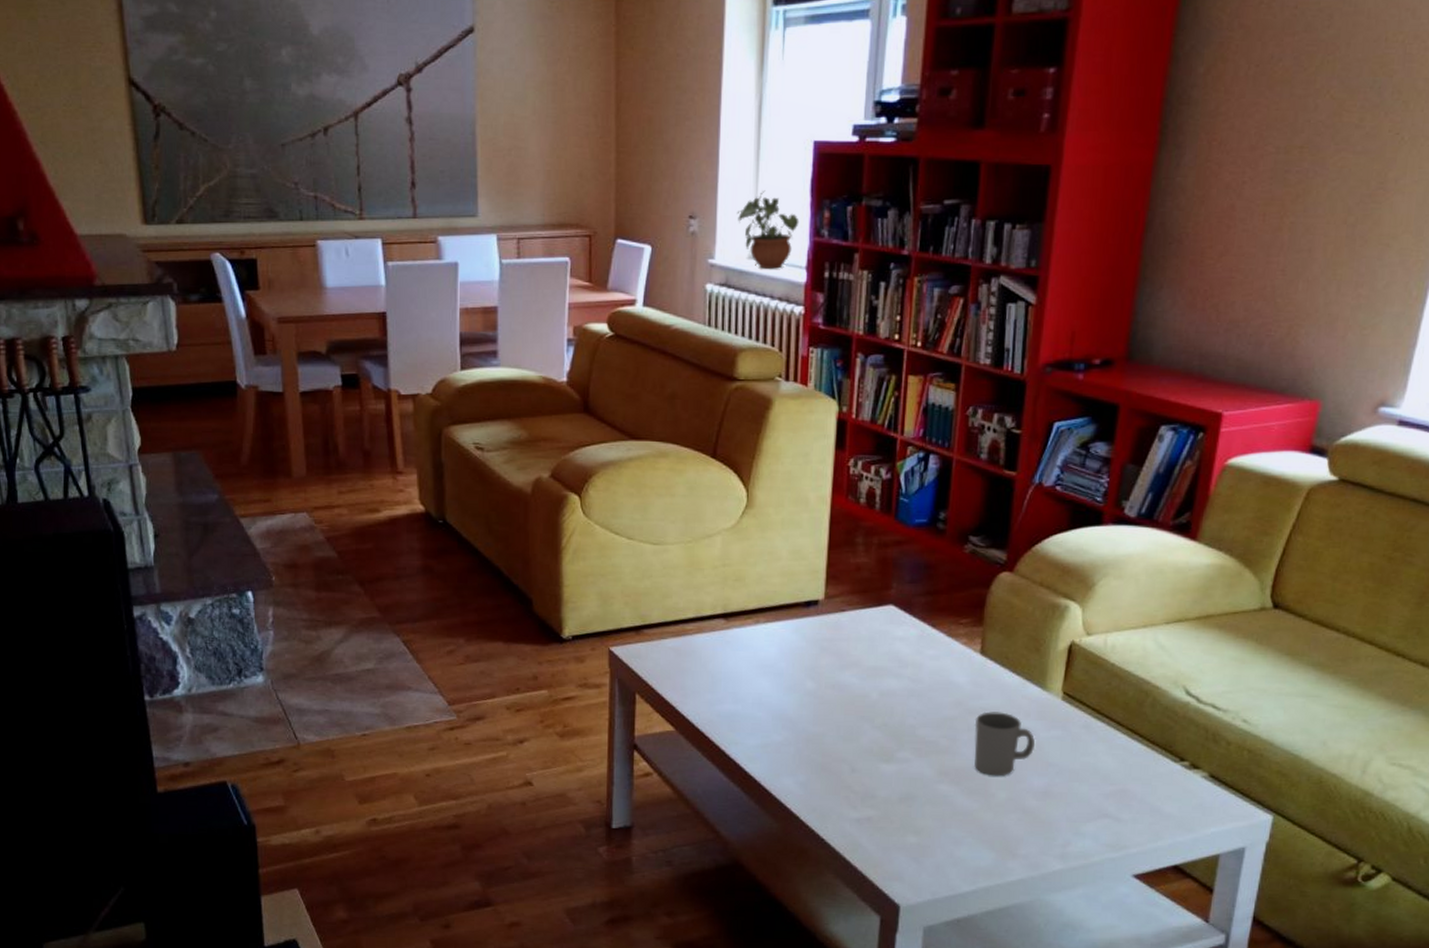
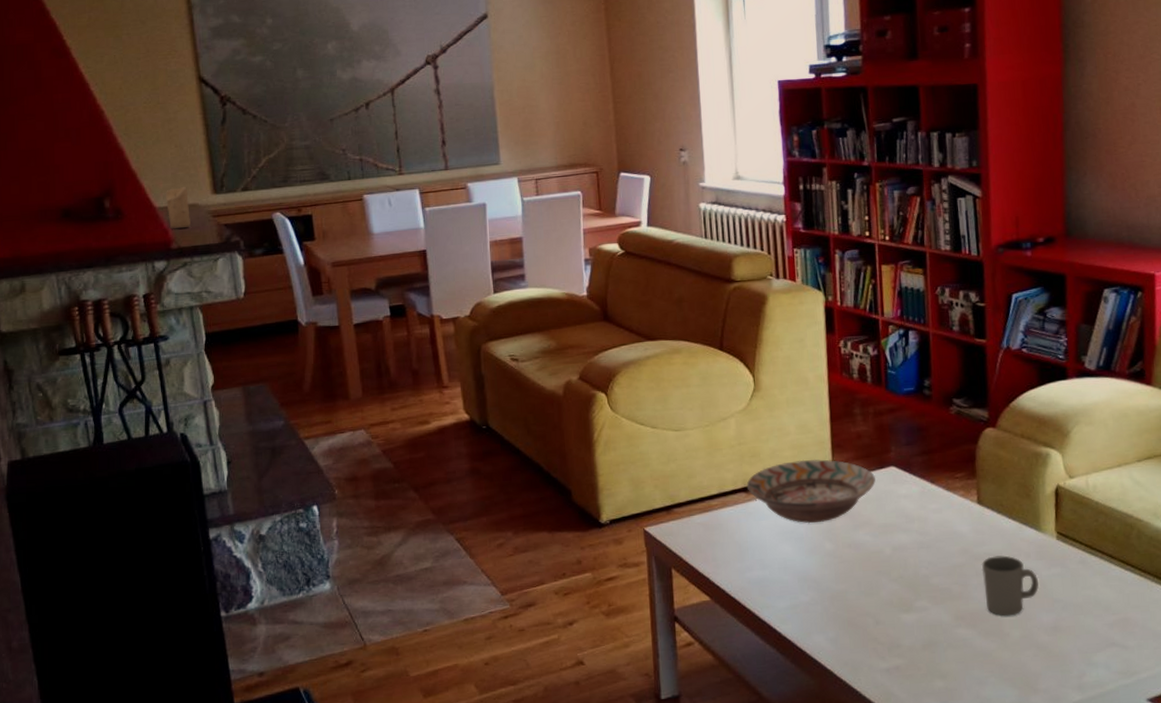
candle: none [87,212,117,263] -> present [165,186,191,229]
decorative bowl: none [726,588,870,659] -> present [746,459,875,524]
potted plant: present [737,190,799,269] -> none [720,123,773,187]

